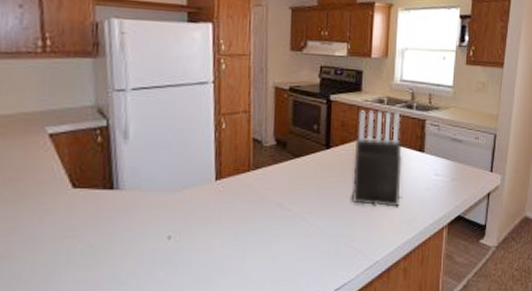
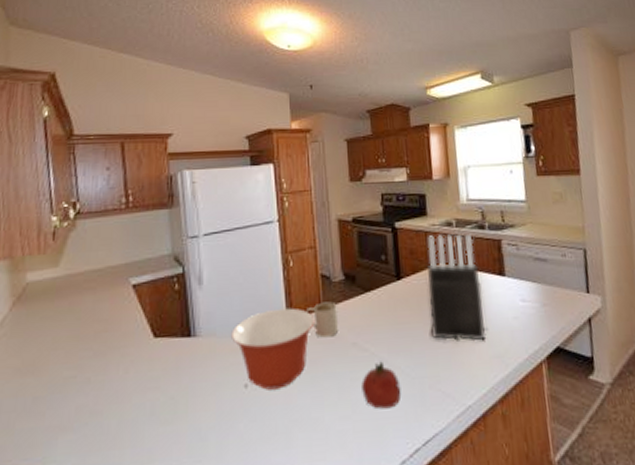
mixing bowl: none [157,168,243,242] -> present [231,308,315,390]
mug: none [234,164,266,197] -> present [305,301,338,338]
fruit: none [282,220,319,262] -> present [362,361,402,409]

